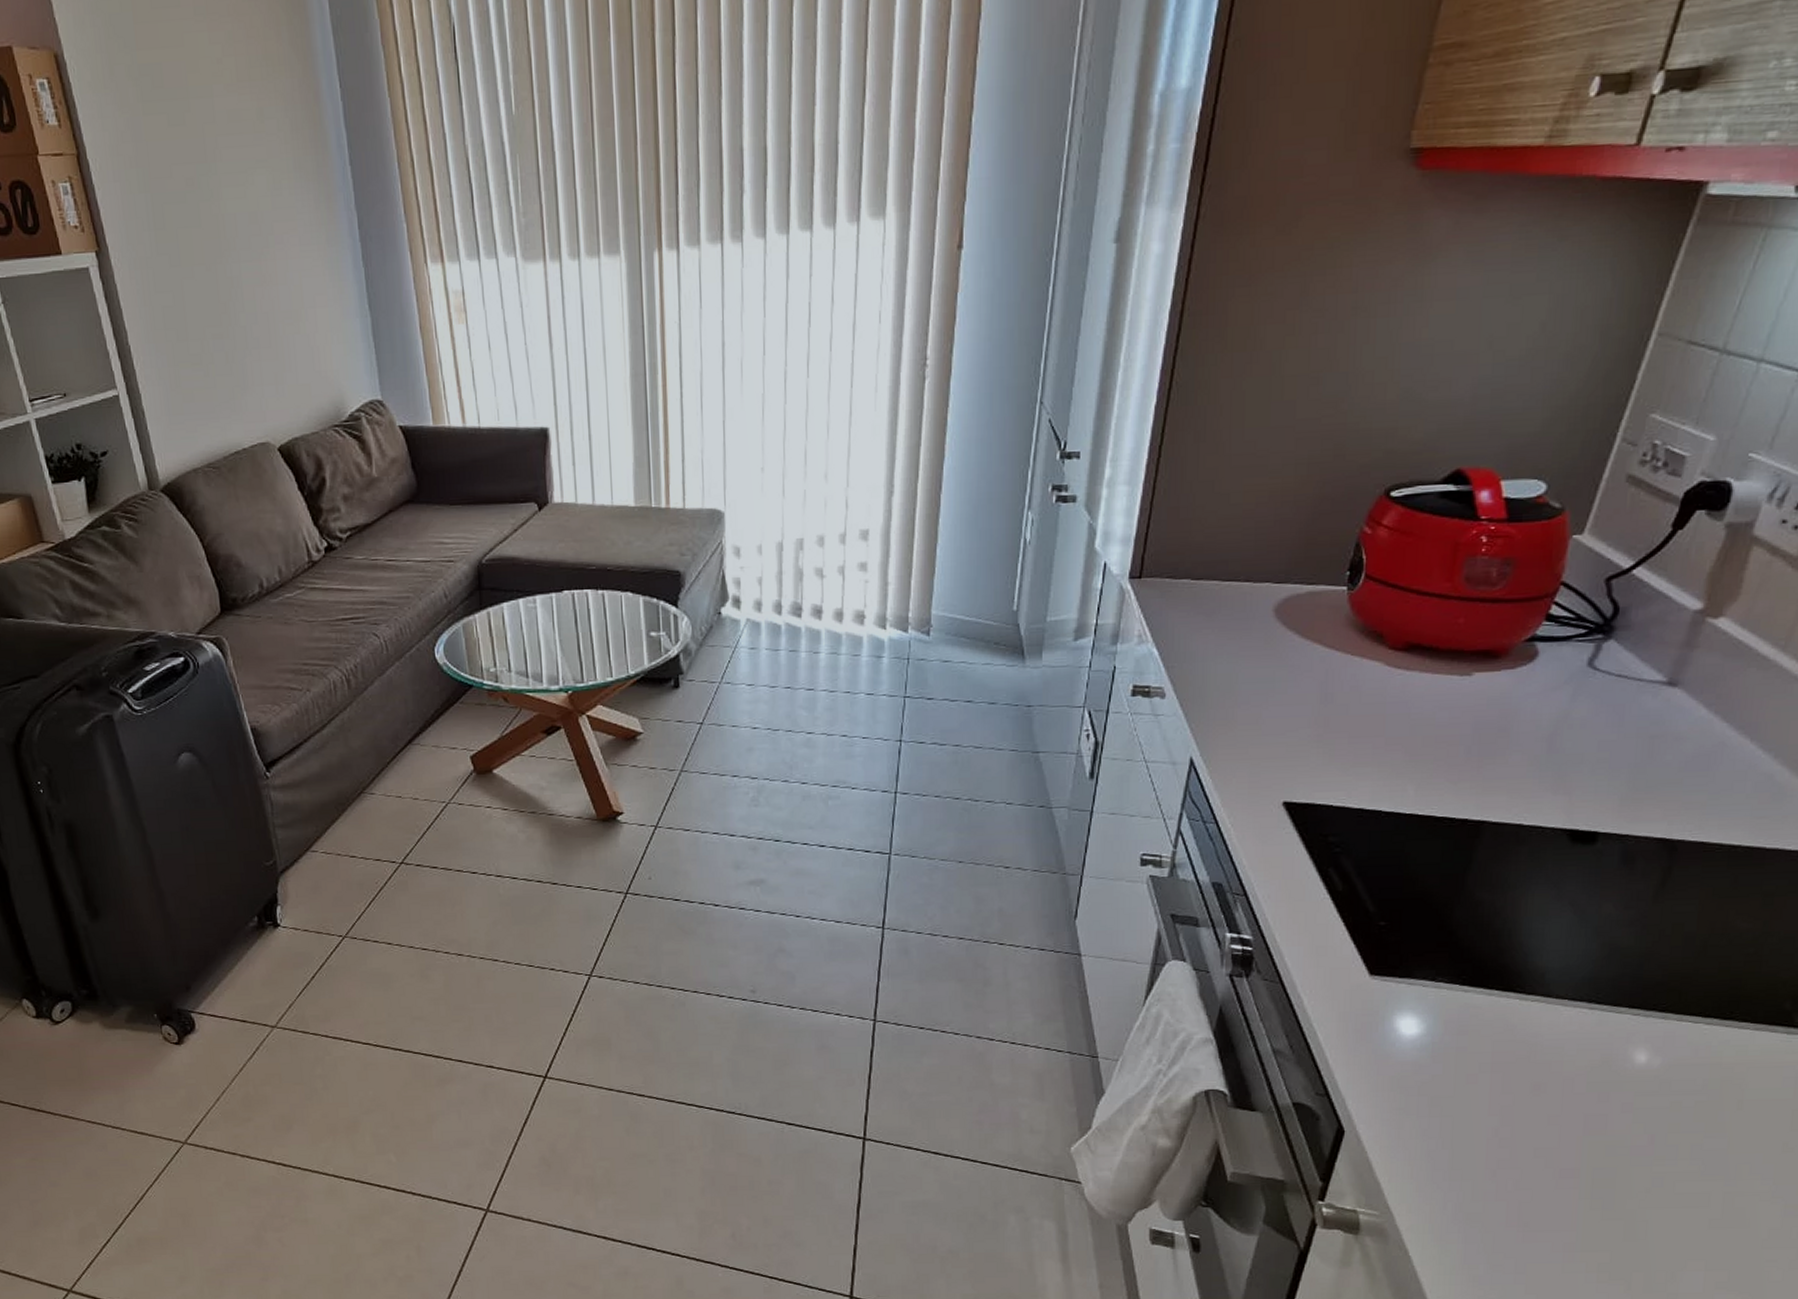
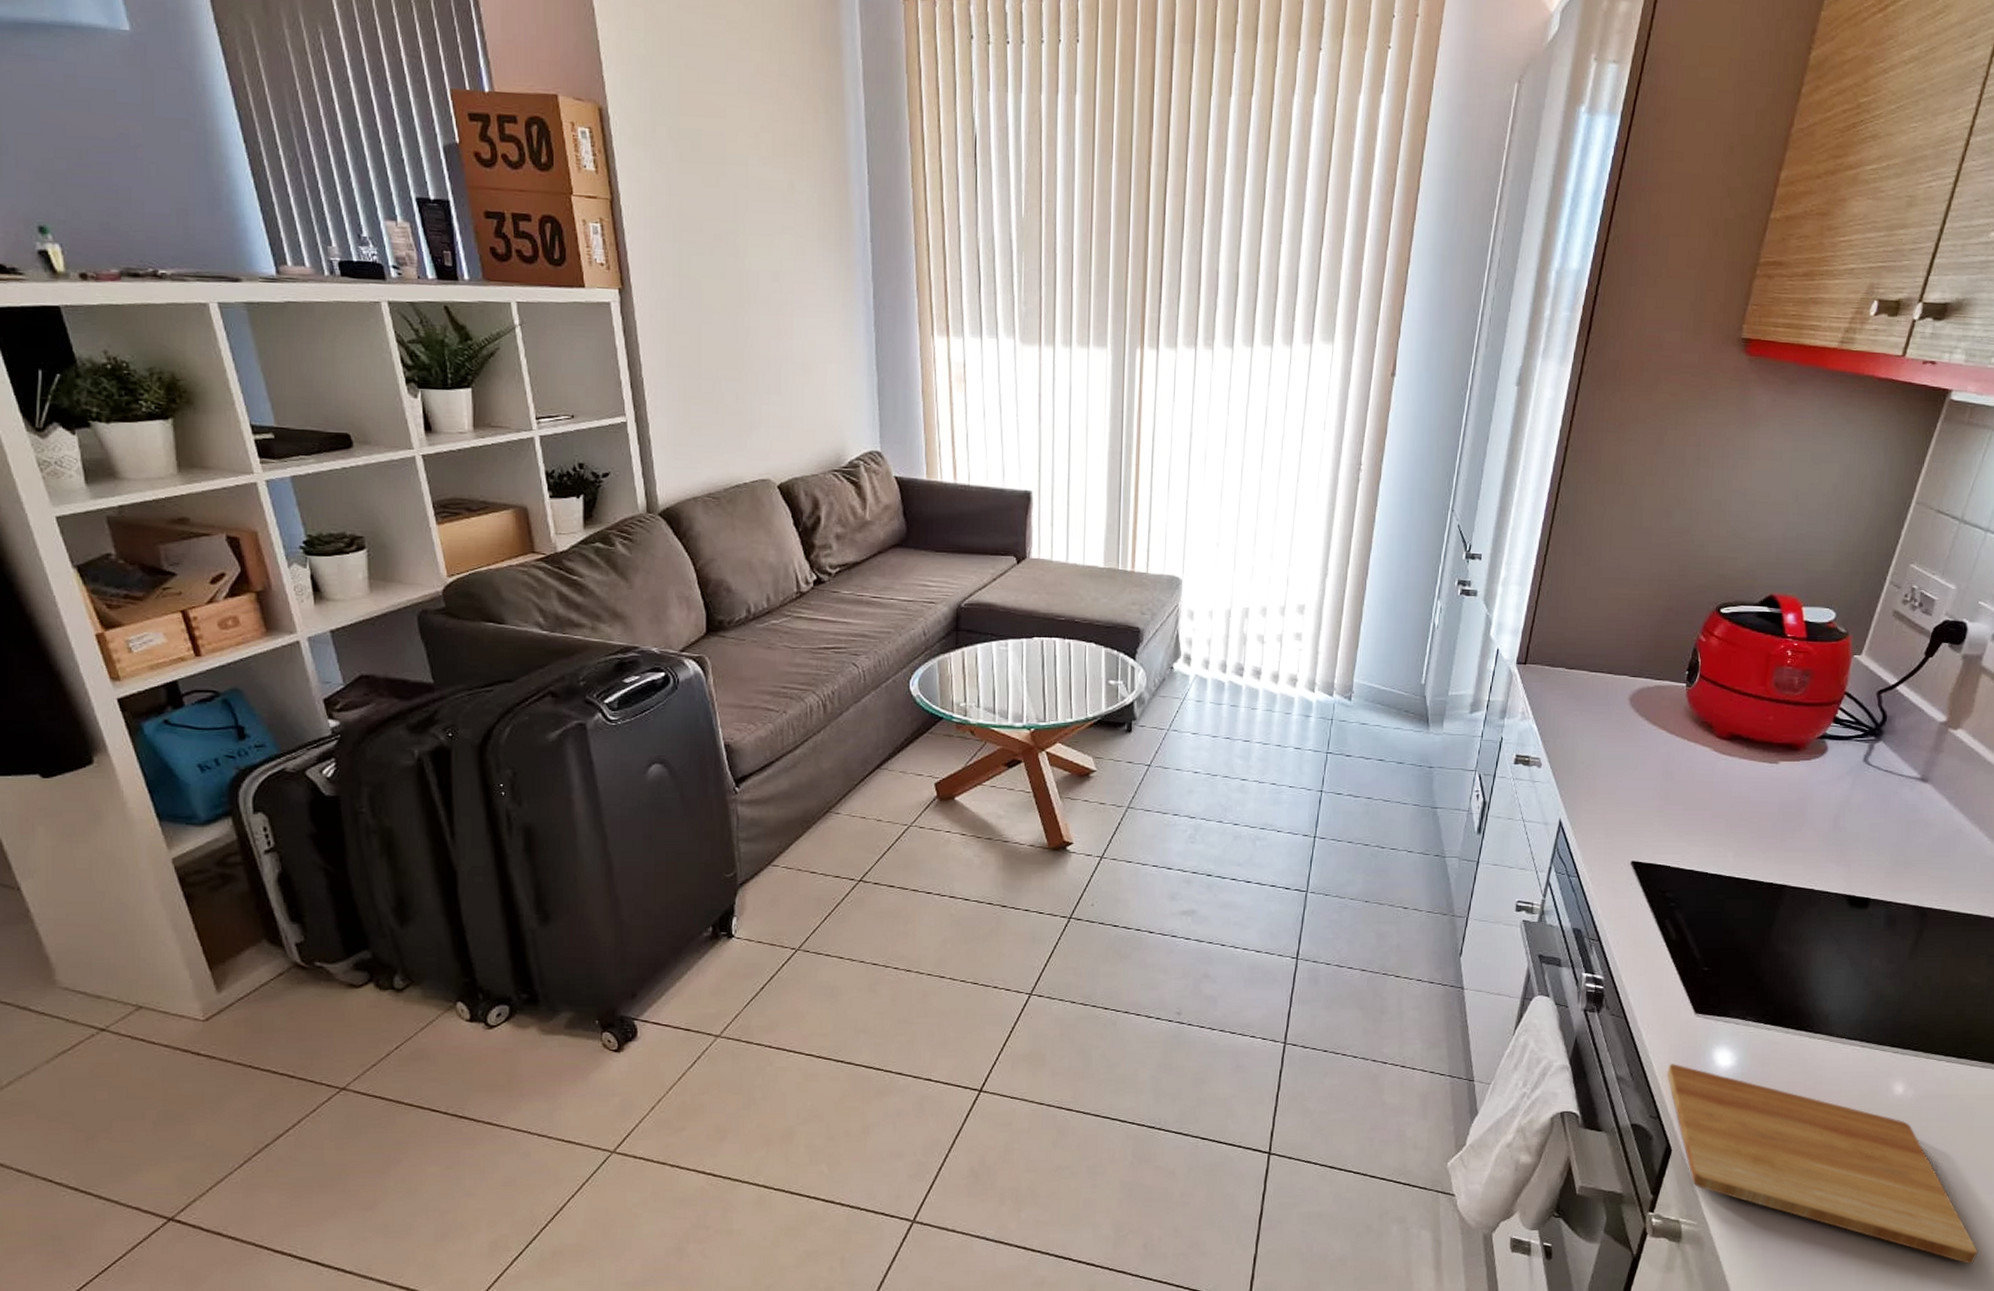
cutting board: none [1336,1033,1750,1262] -> present [1667,1063,1978,1265]

